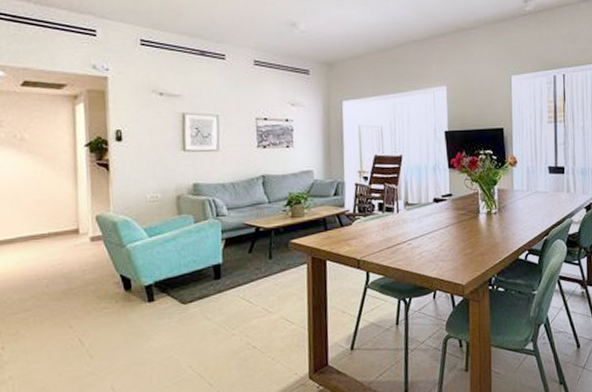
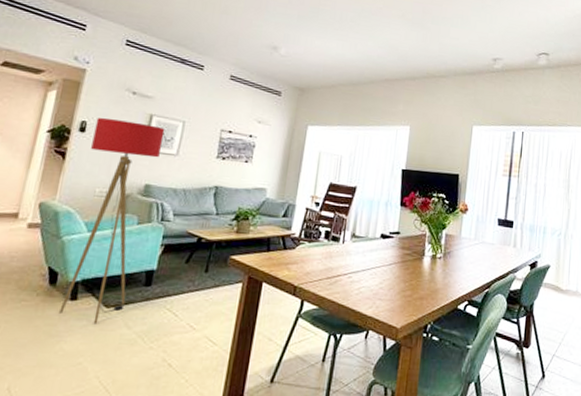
floor lamp: none [130,123,201,321] -> present [59,118,165,325]

